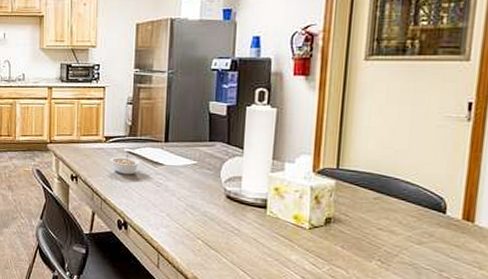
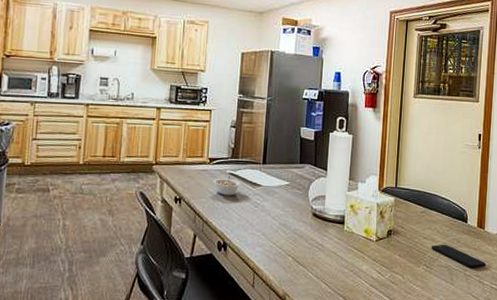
smartphone: none [388,237,476,270] -> present [431,244,487,269]

